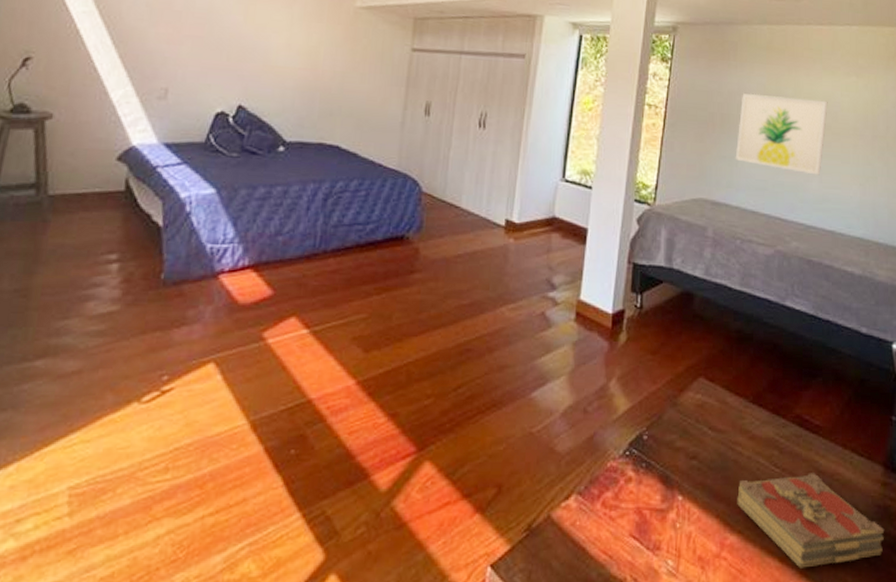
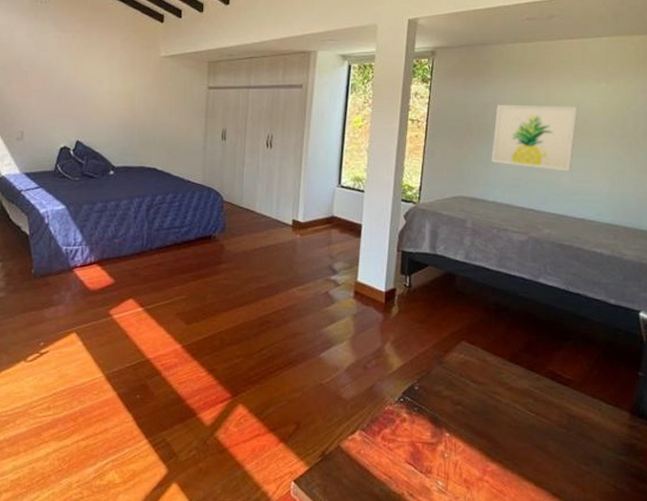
book: present [737,473,885,568] -> none [497,417,631,491]

